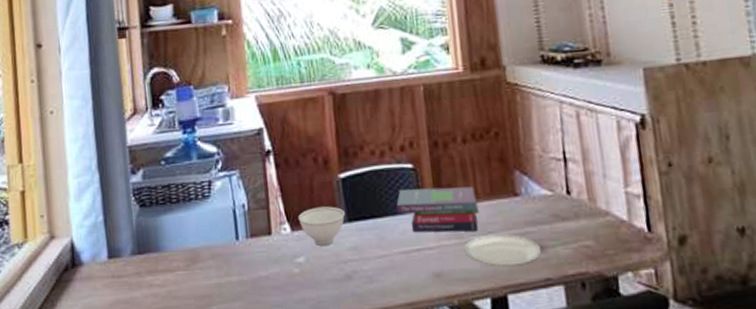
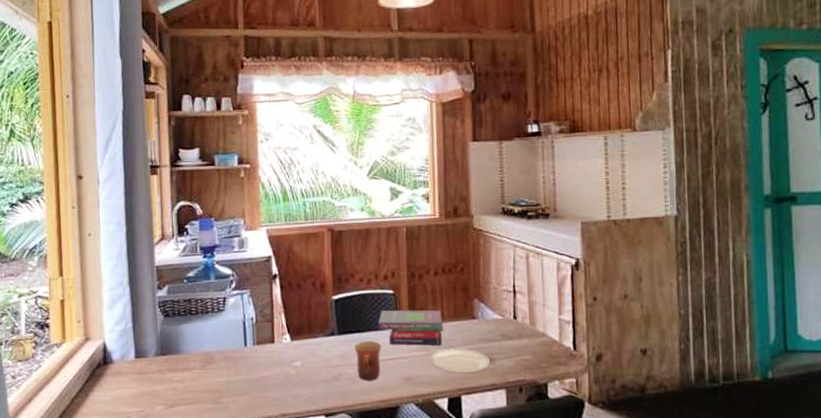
bowl: present [298,206,345,246] -> none [297,322,336,353]
mug: none [369,228,404,279] -> present [354,341,382,381]

